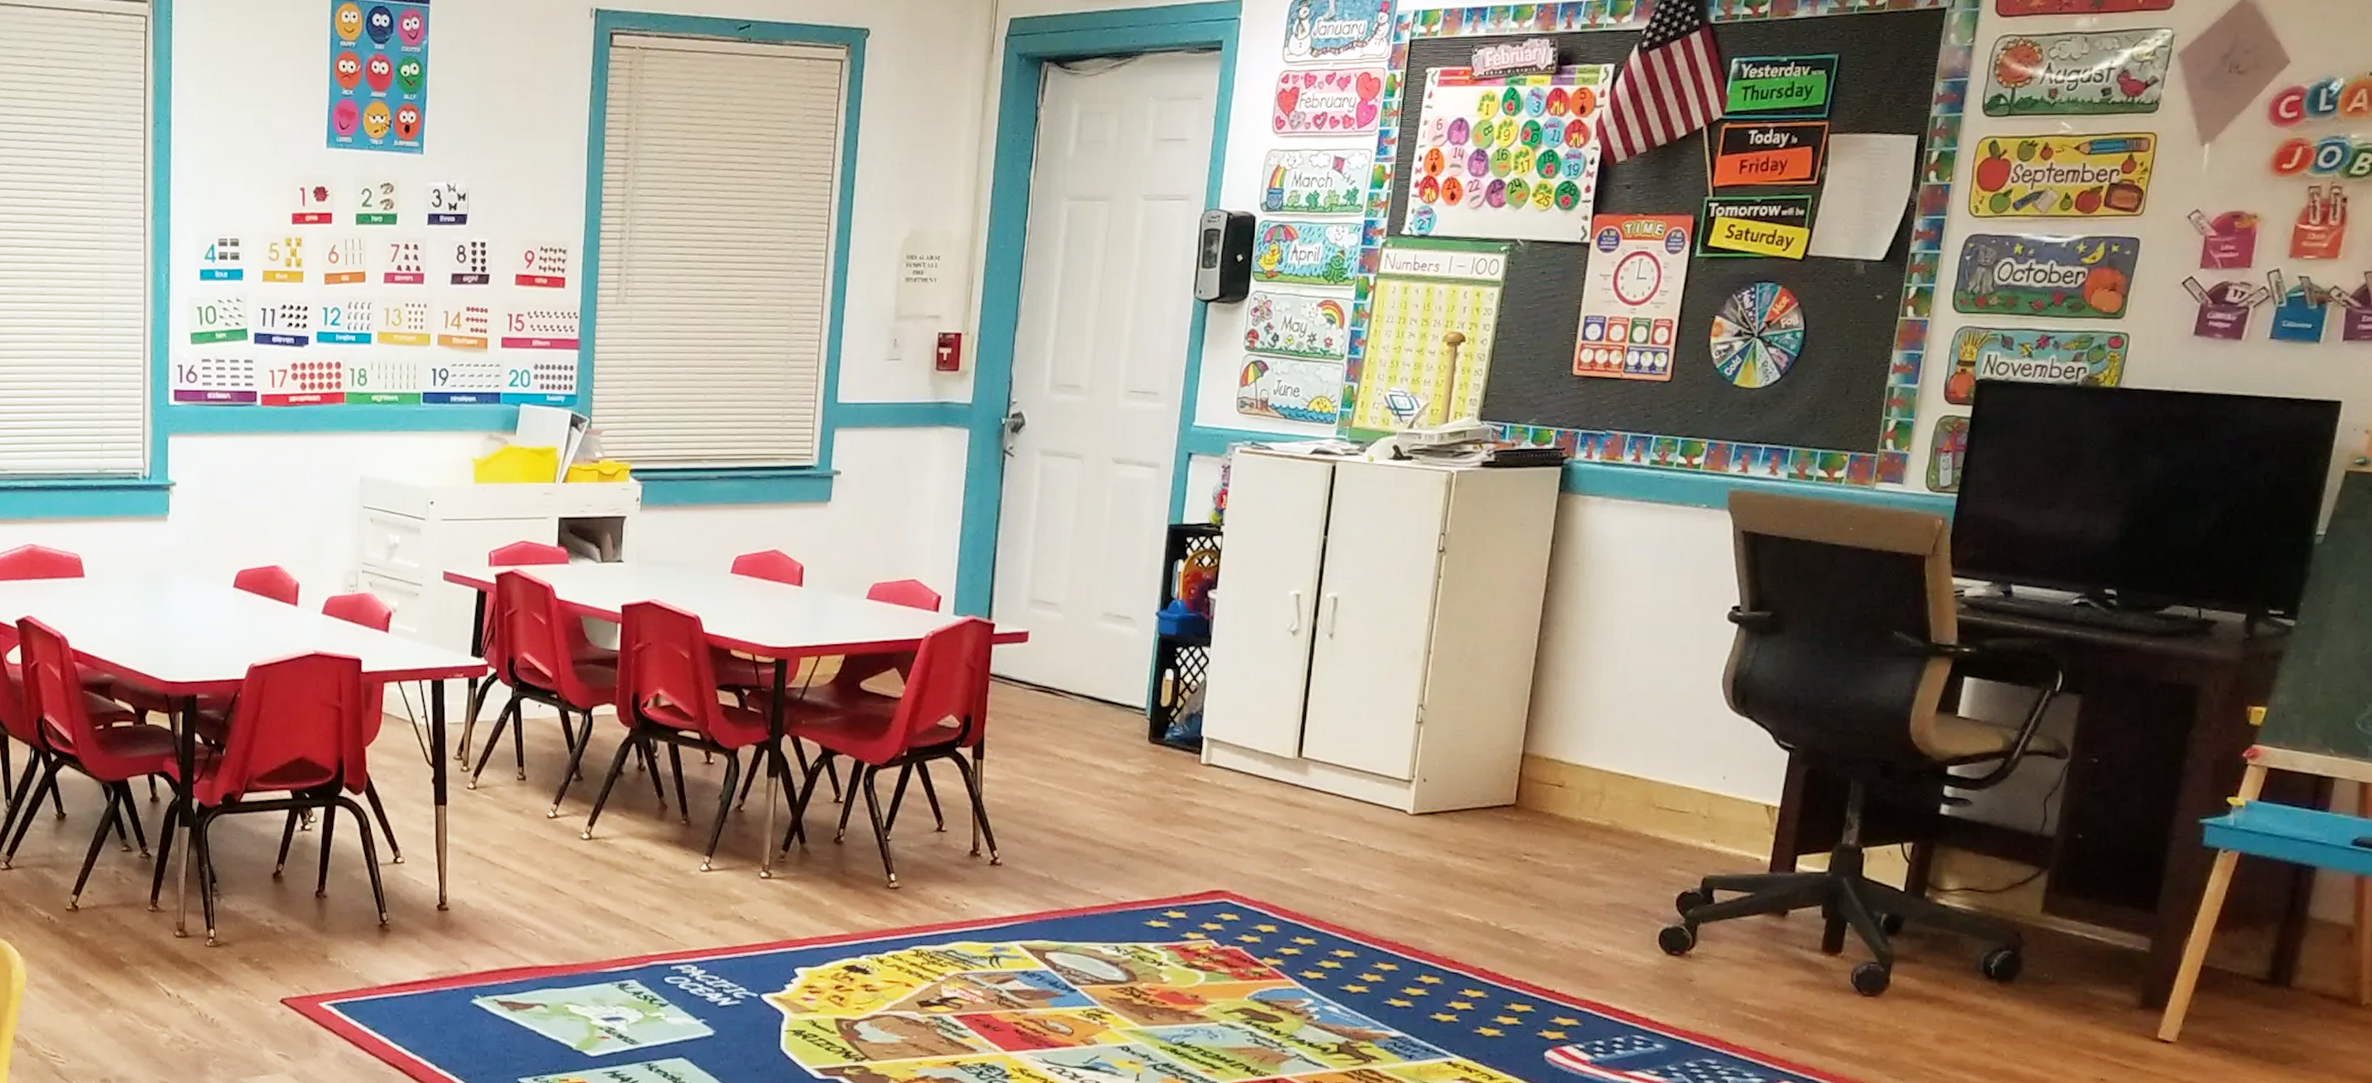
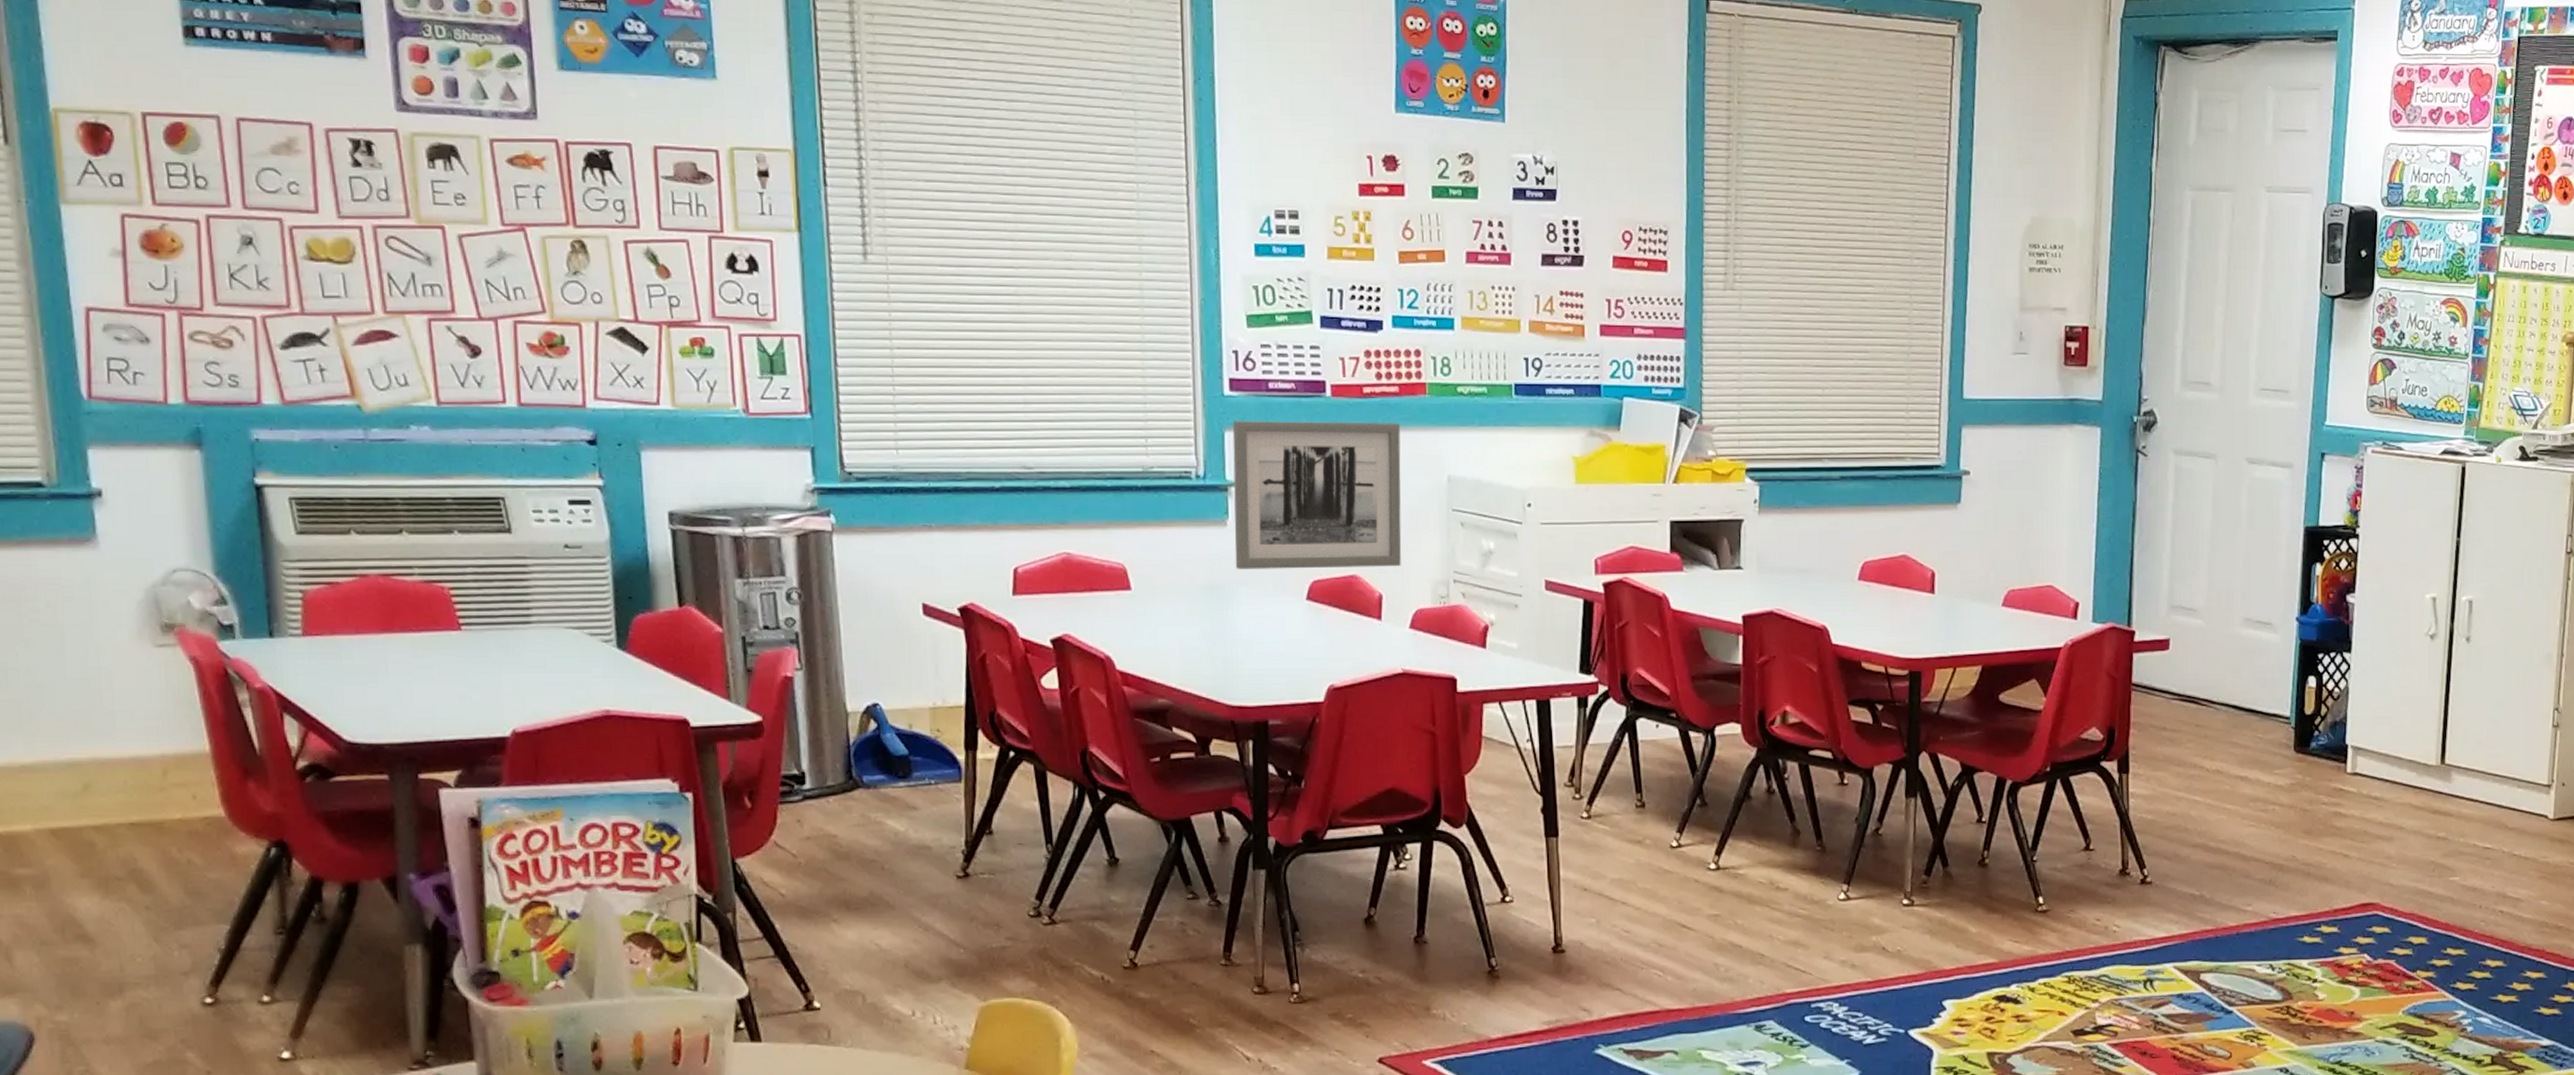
wall art: none [173,427,320,560] -> present [1232,421,1402,569]

